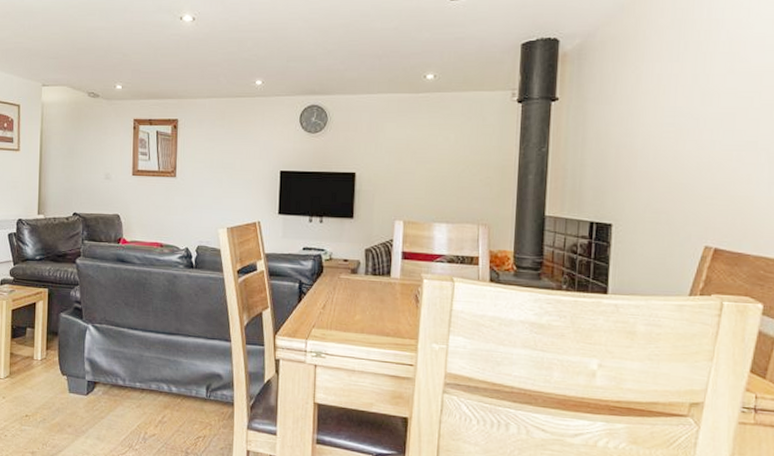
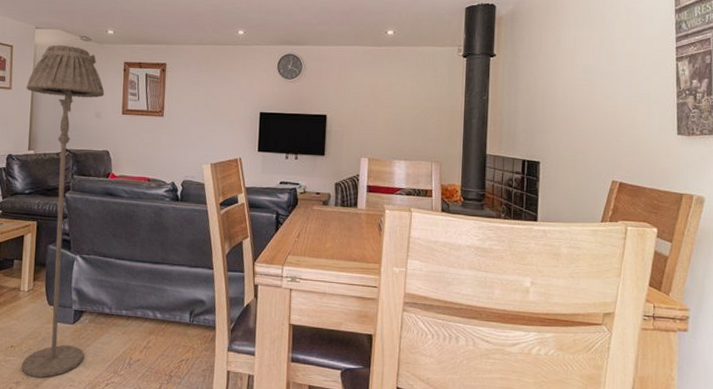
floor lamp: none [34,102,114,449] -> present [21,44,105,378]

